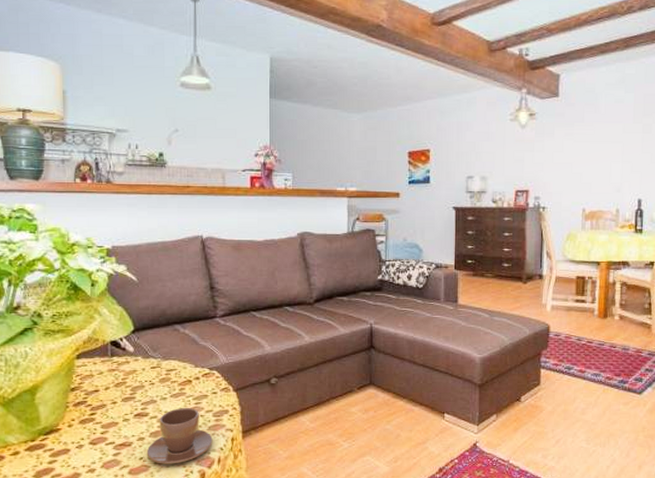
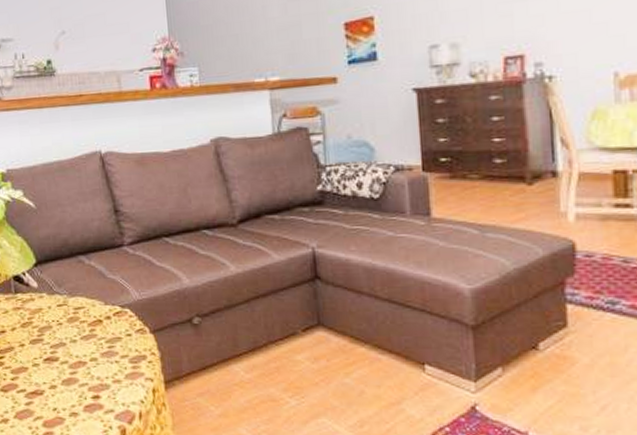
teacup: present [146,408,213,464] -> none [60,352,132,418]

